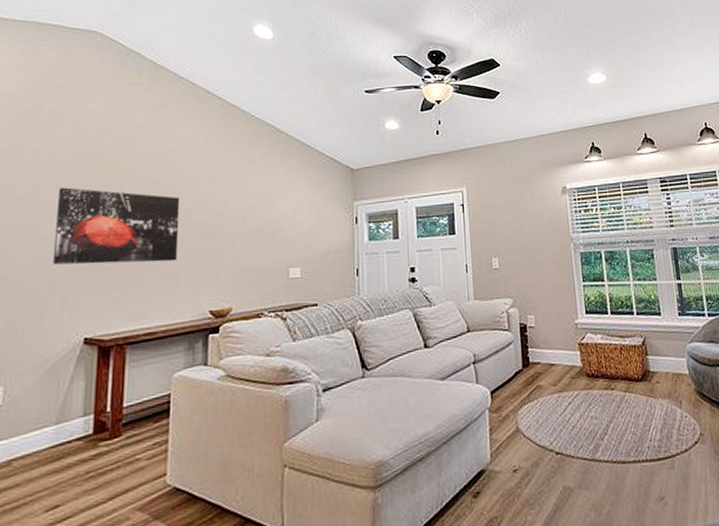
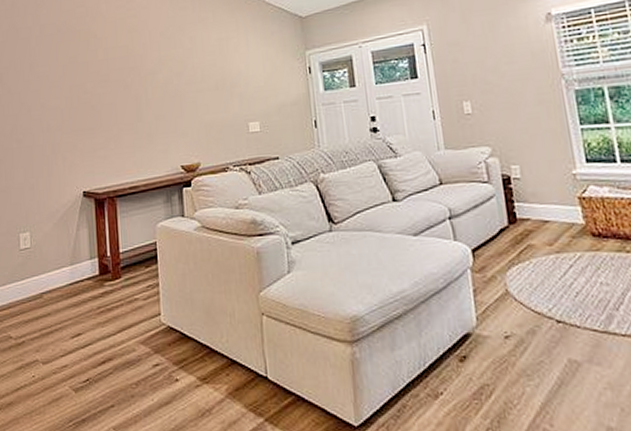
wall art: present [53,187,180,265] -> none [50,58,149,128]

